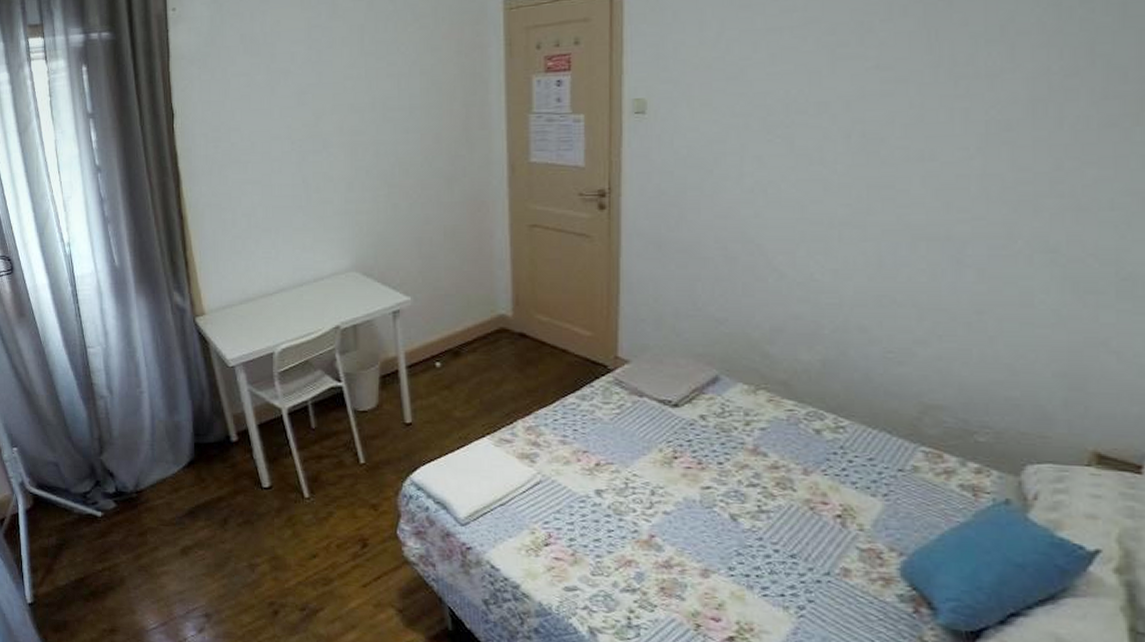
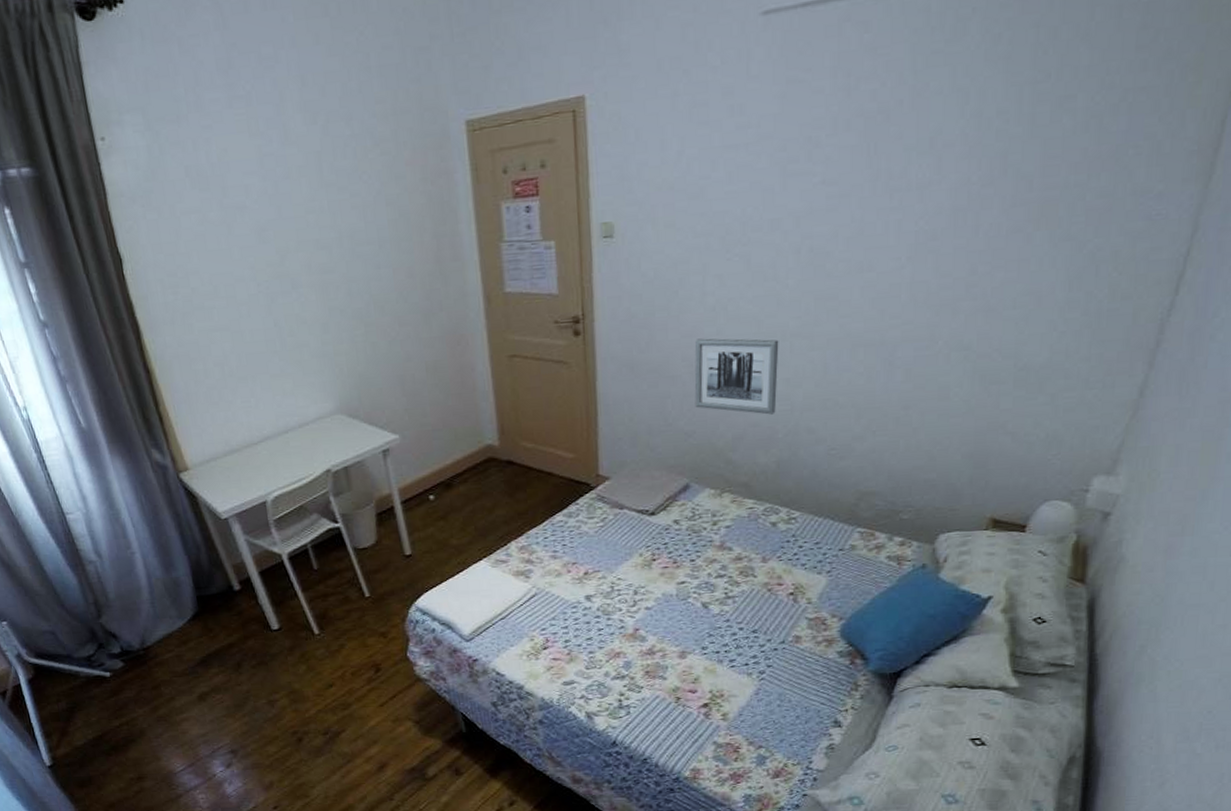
wall art: none [728,220,826,307] -> present [694,338,779,415]

